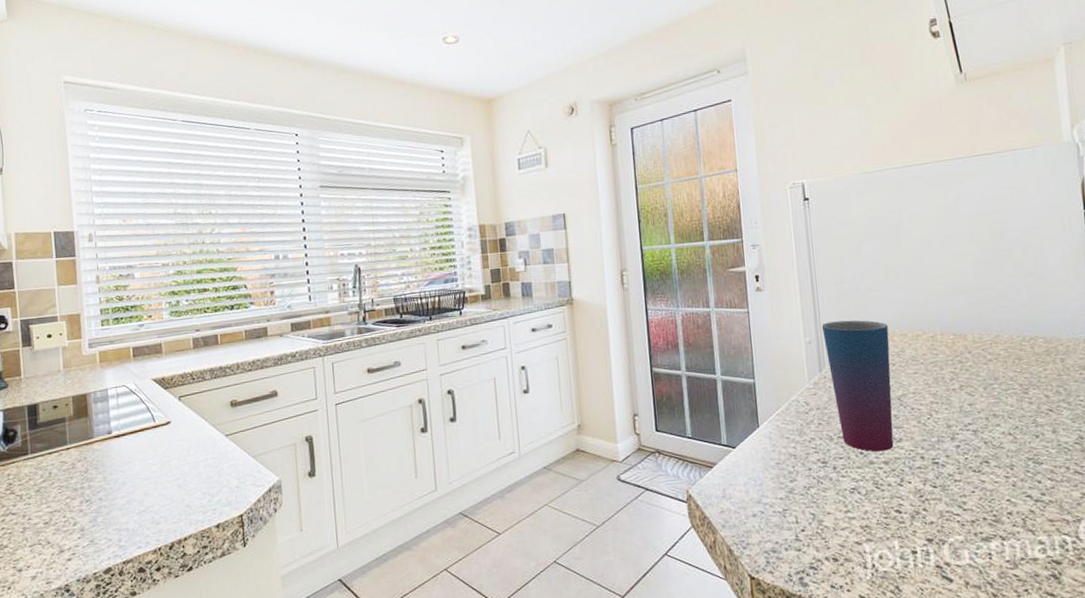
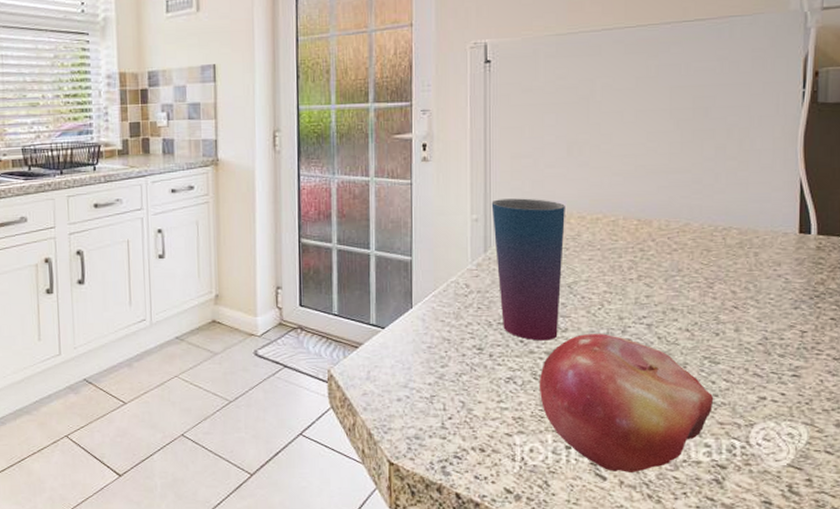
fruit: none [881,441,1042,574] -> present [539,333,714,474]

